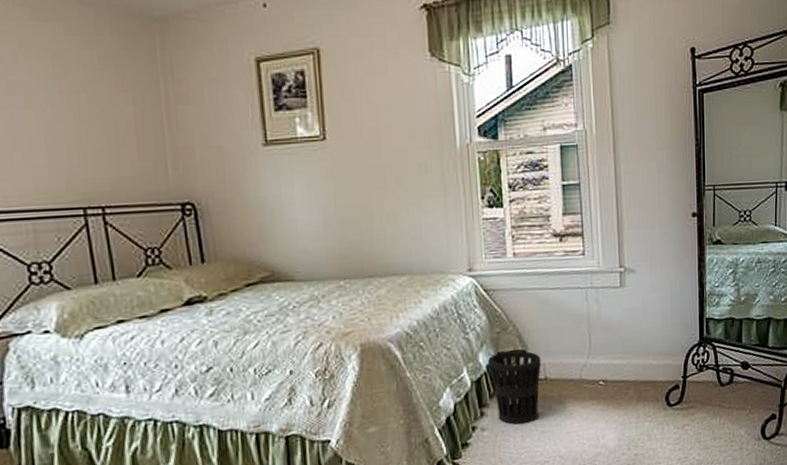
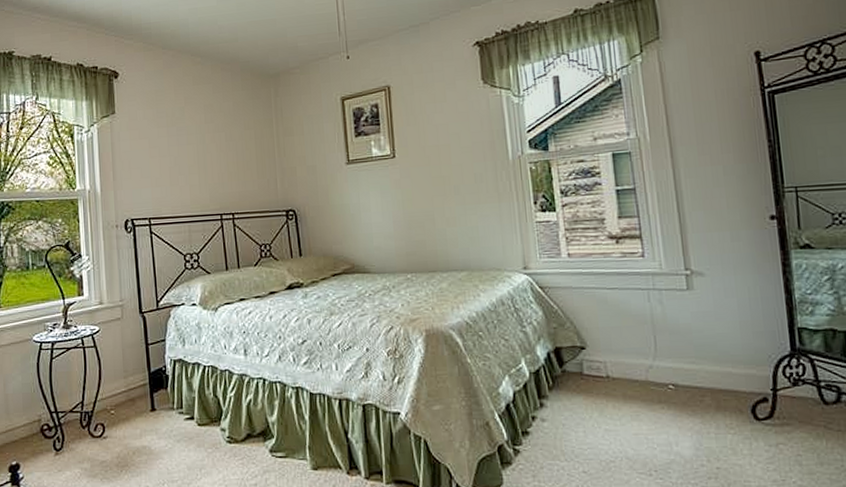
wastebasket: present [490,350,542,425] -> none [547,346,602,420]

